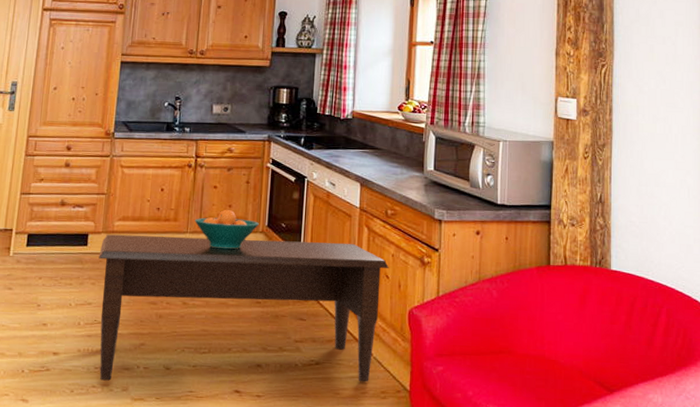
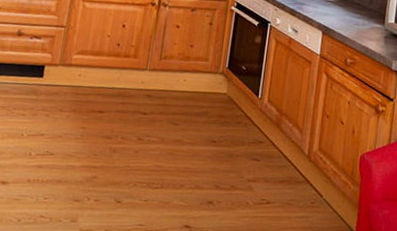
coffee table: present [98,234,389,383] -> none [48,67,344,223]
fruit bowl: present [194,209,259,250] -> none [155,49,220,89]

